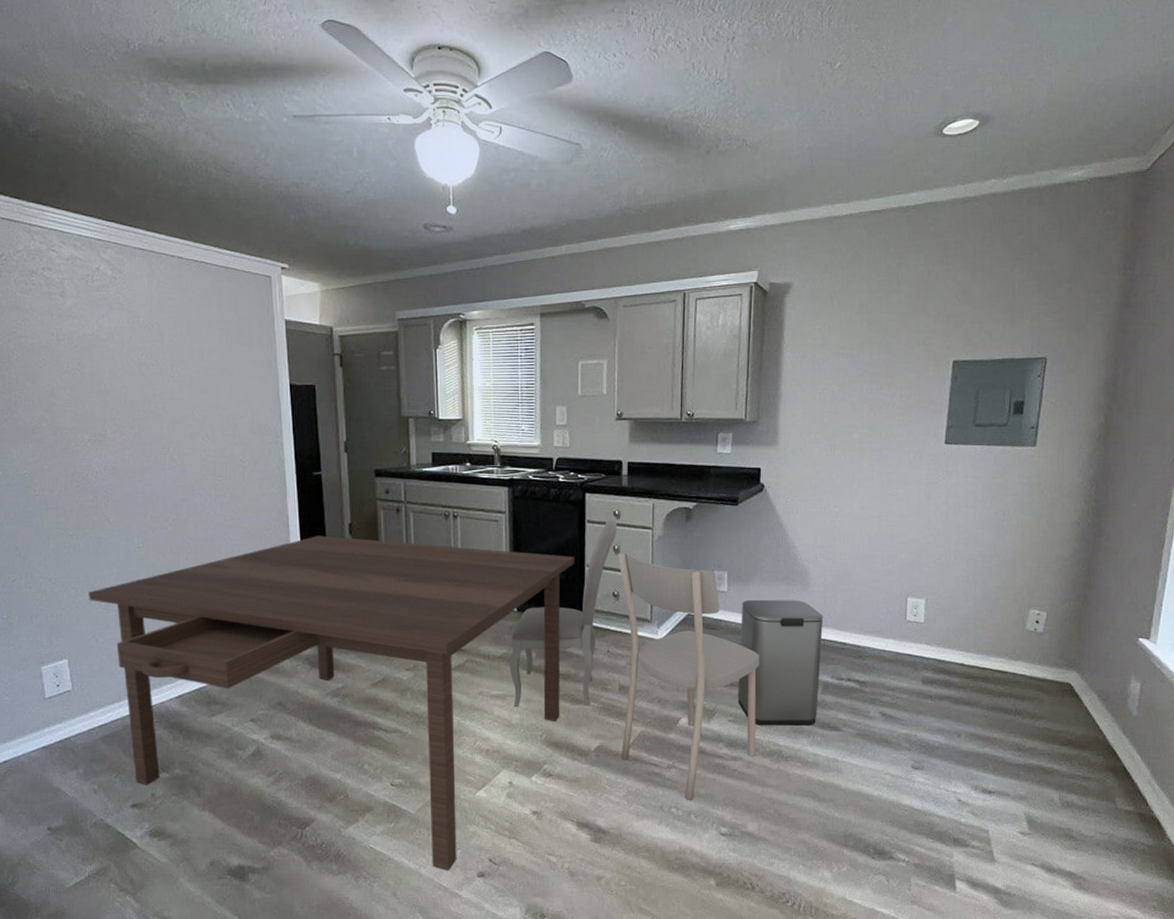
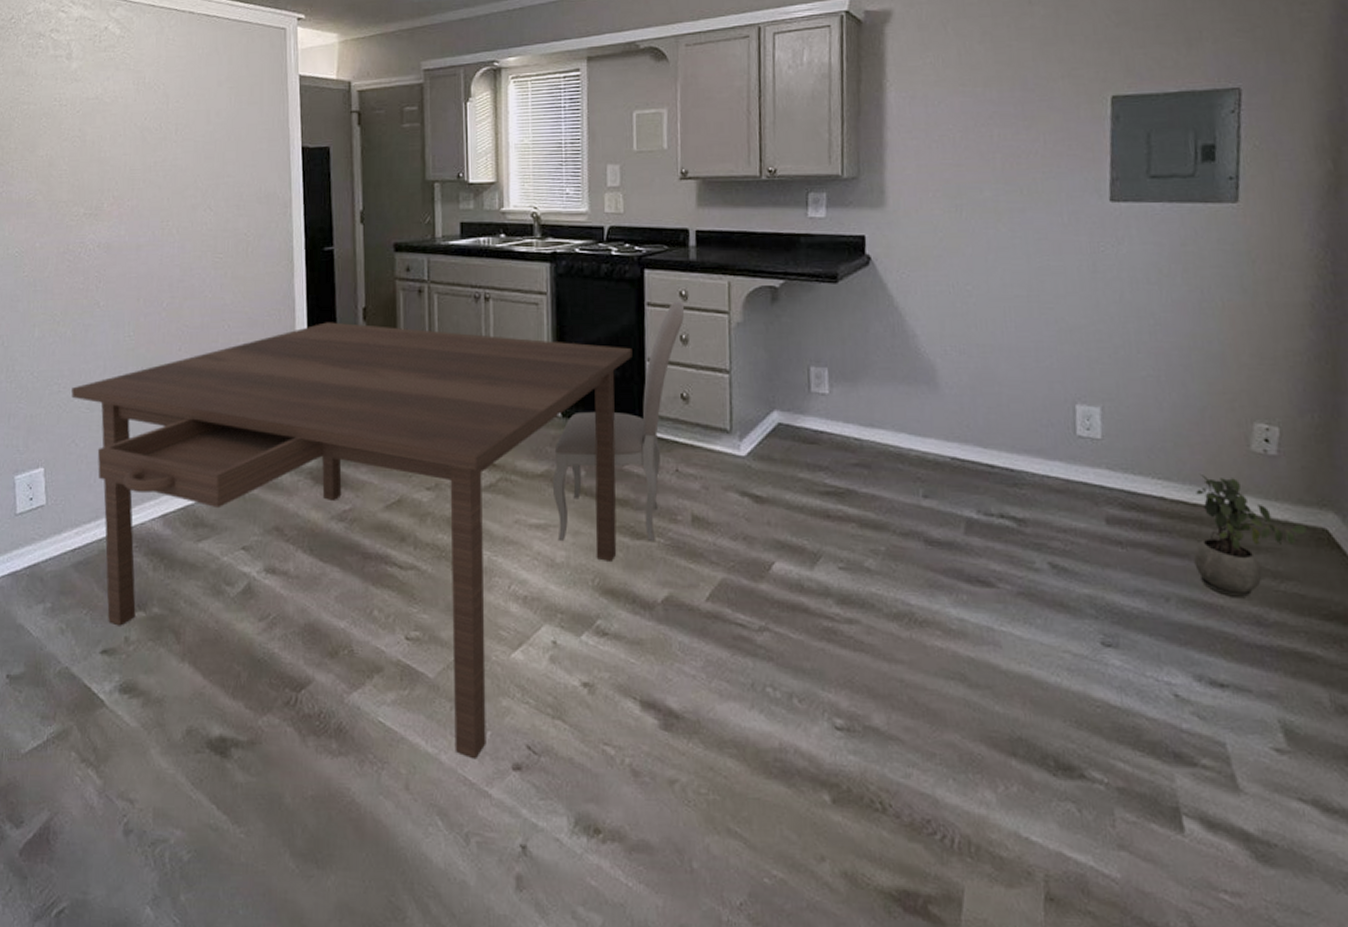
dining chair: present [617,550,760,800] -> none [685,340,878,677]
pedal bin: present [738,599,824,726] -> none [848,405,961,578]
potted plant: none [980,646,1057,732] -> present [1193,473,1307,597]

